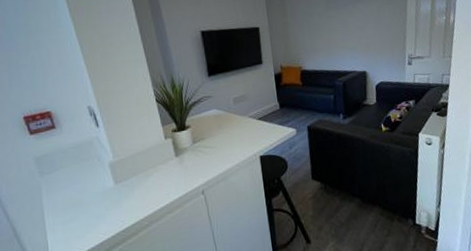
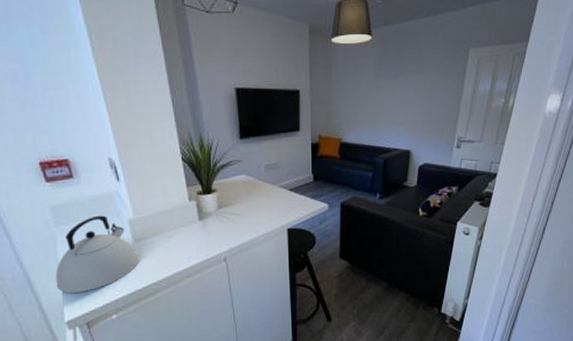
kettle: none [41,161,121,241] -> present [55,215,140,293]

